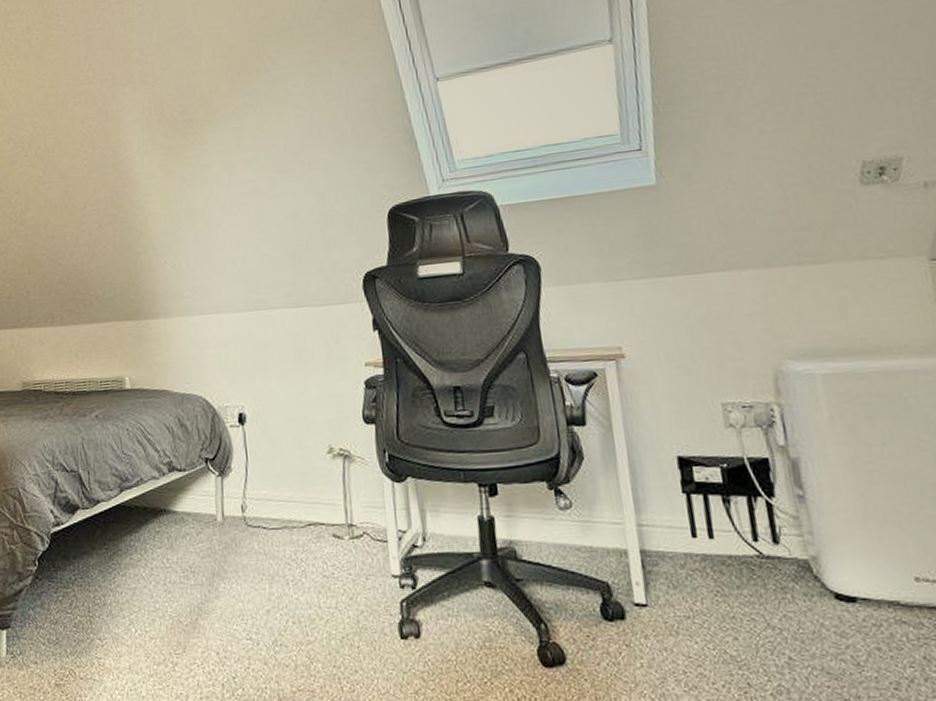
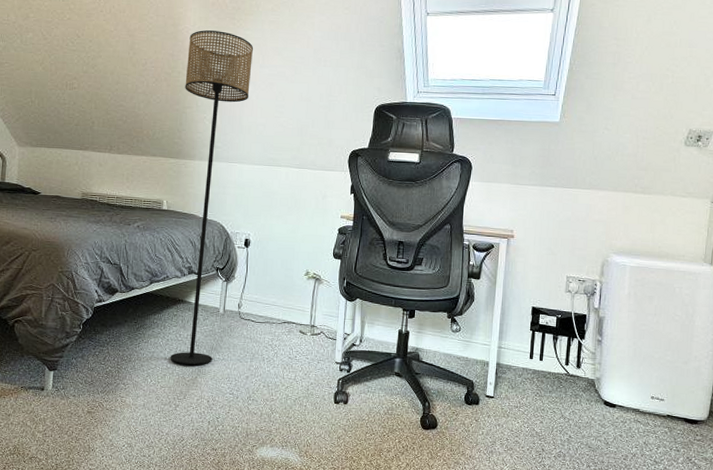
floor lamp: none [134,151,218,602] -> present [170,30,254,365]

